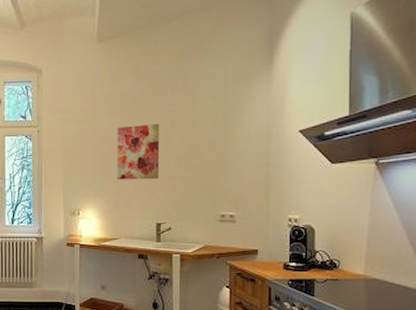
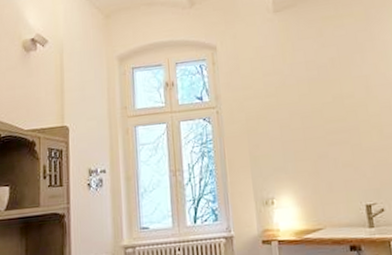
wall art: present [117,123,160,180] -> none [305,90,361,159]

